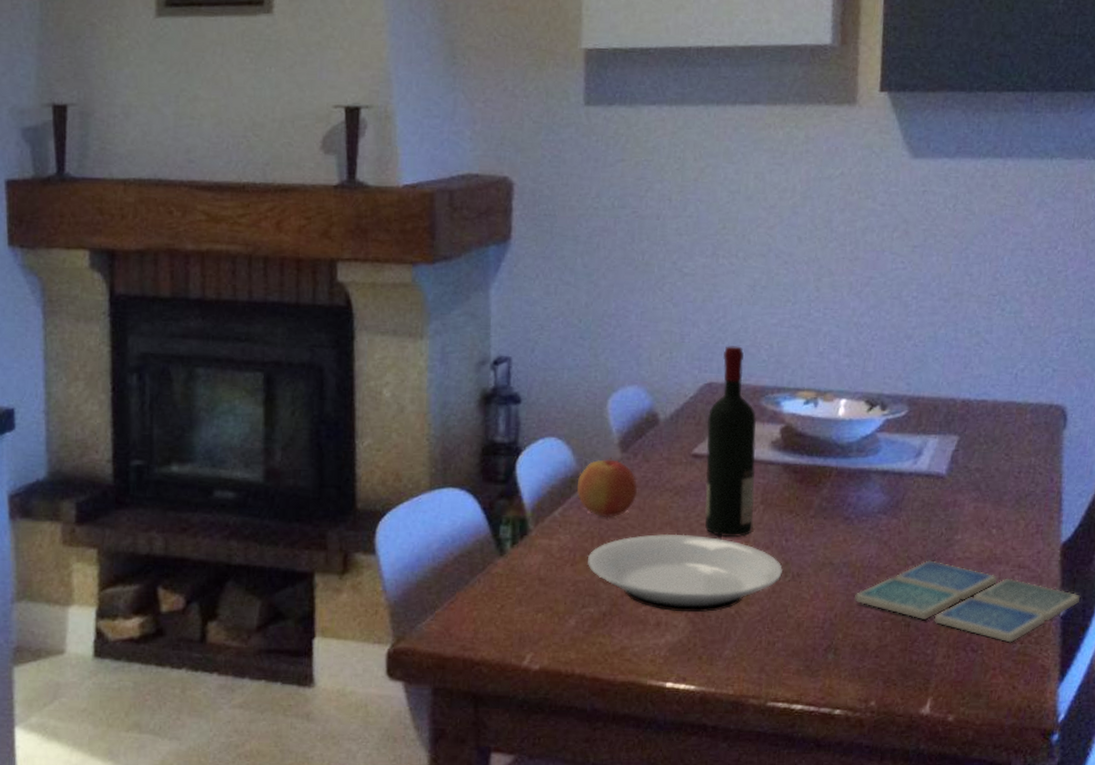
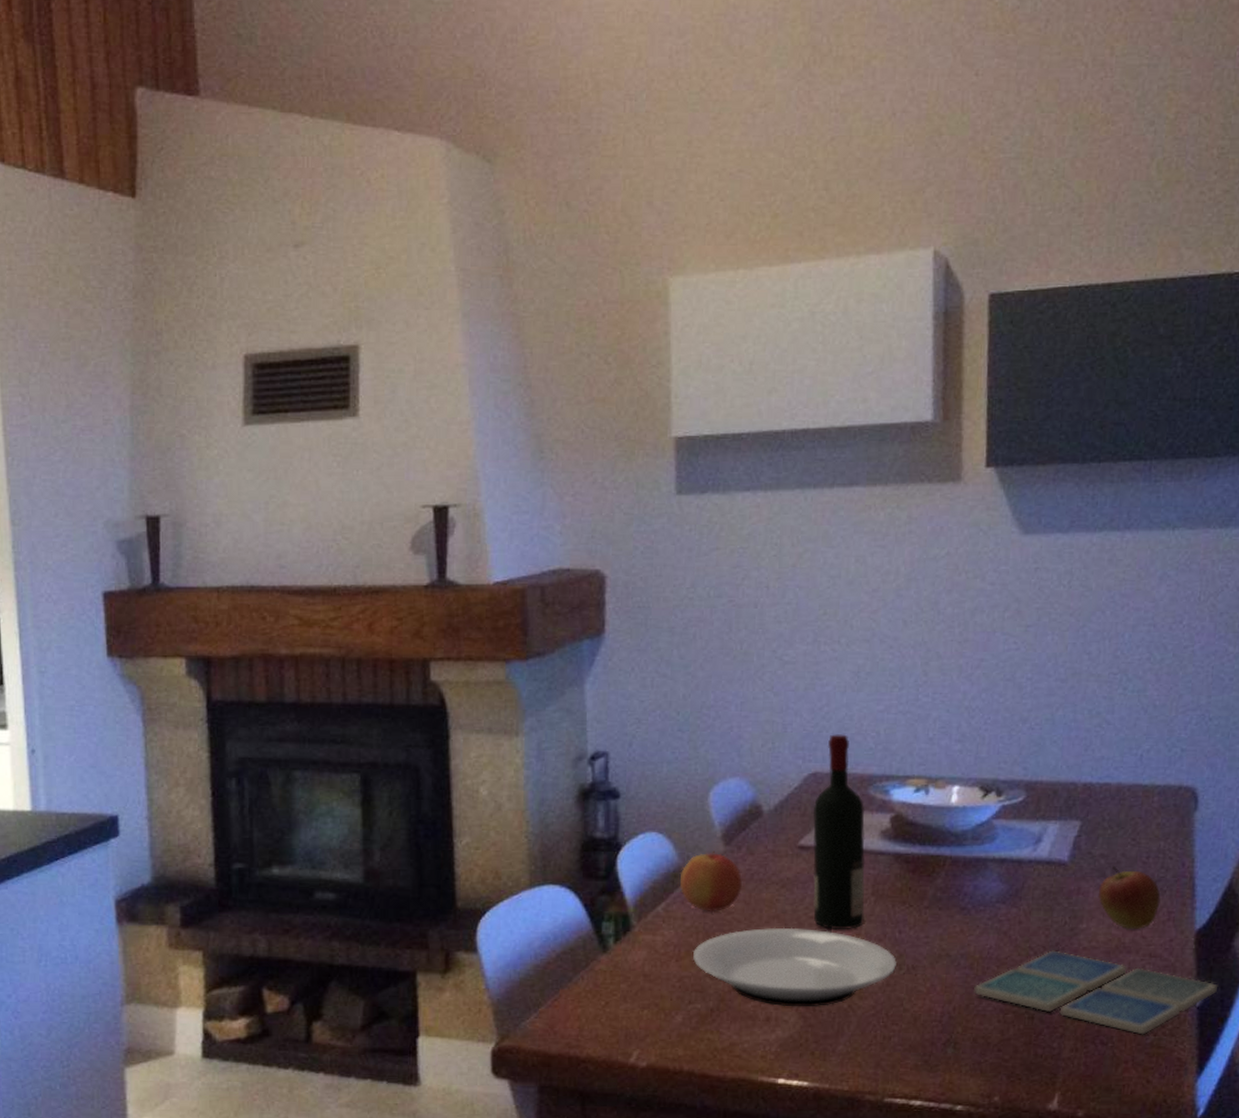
apple: none [973,479,1030,542] -> present [1098,865,1161,930]

